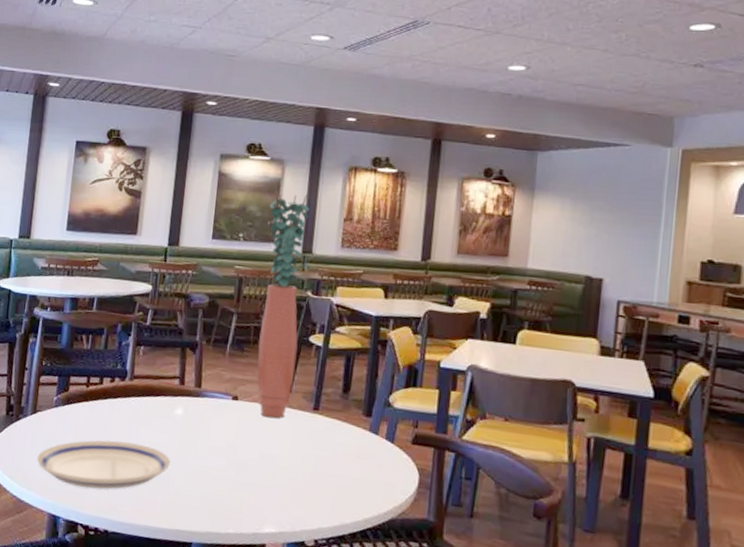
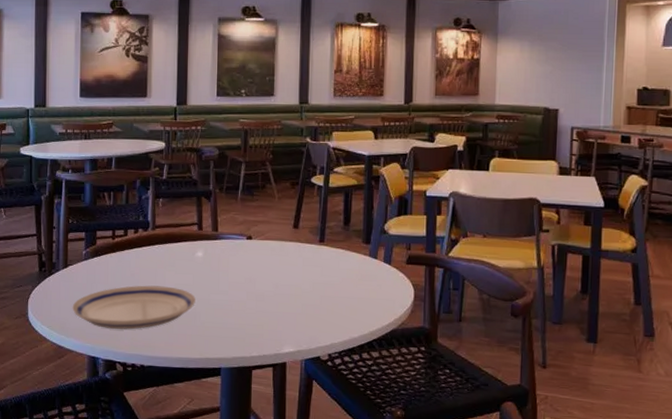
vase: present [257,189,309,419] -> none [266,47,303,253]

